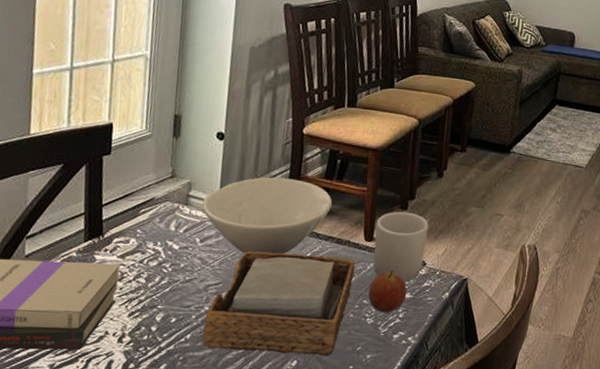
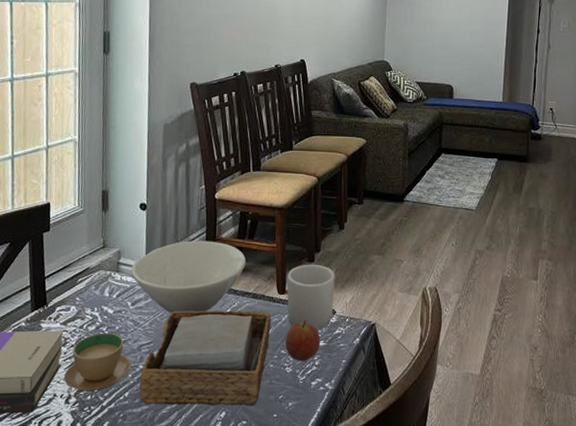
cup: none [118,269,196,331] -> present [64,333,131,392]

